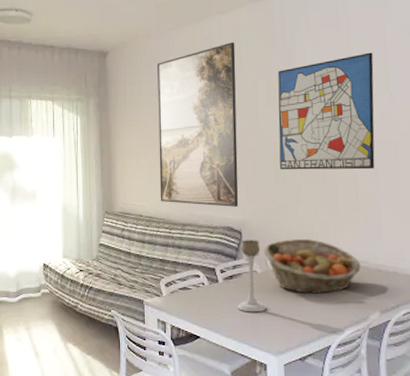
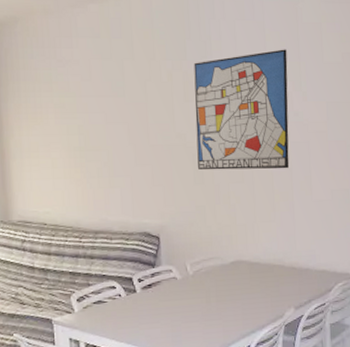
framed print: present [157,42,239,207] -> none [57,27,156,211]
candle holder: present [237,240,267,312] -> none [157,245,187,321]
fruit basket: present [263,239,361,294] -> none [182,241,277,296]

